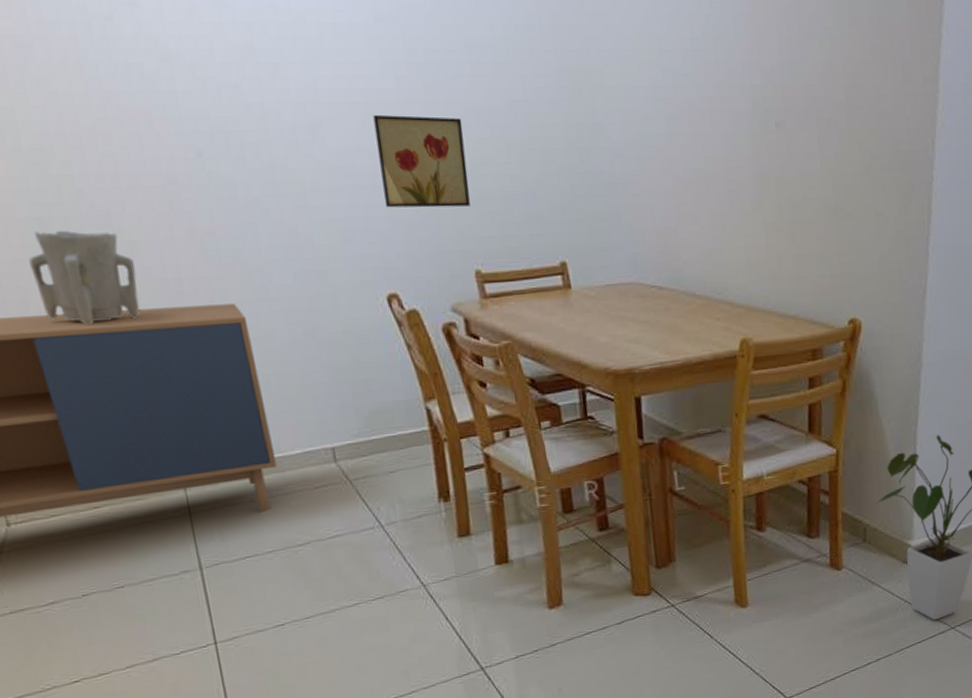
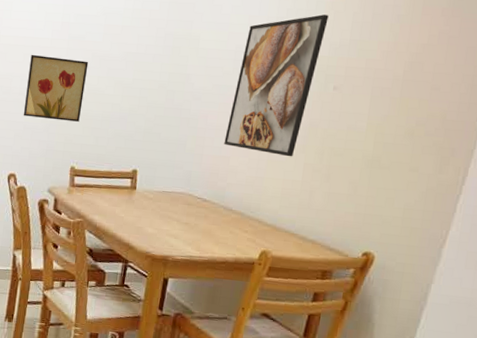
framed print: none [661,32,751,218] -> present [224,14,329,157]

